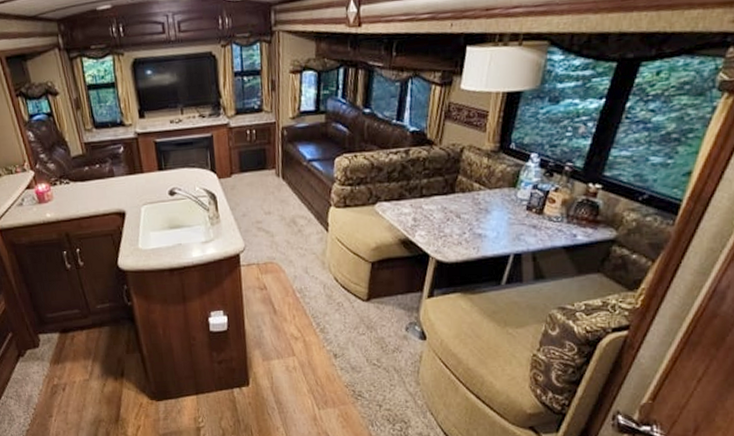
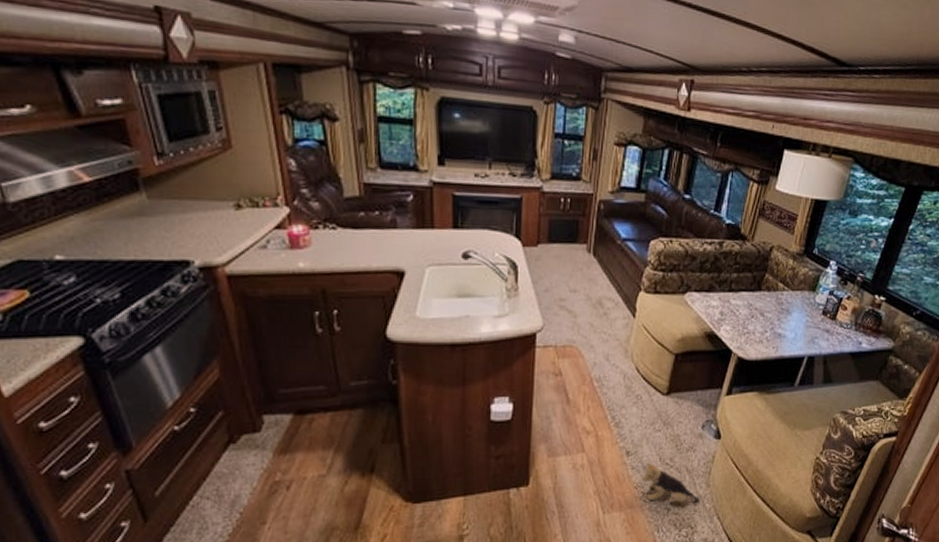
plush toy: none [351,362,411,400] -> present [642,461,700,503]

